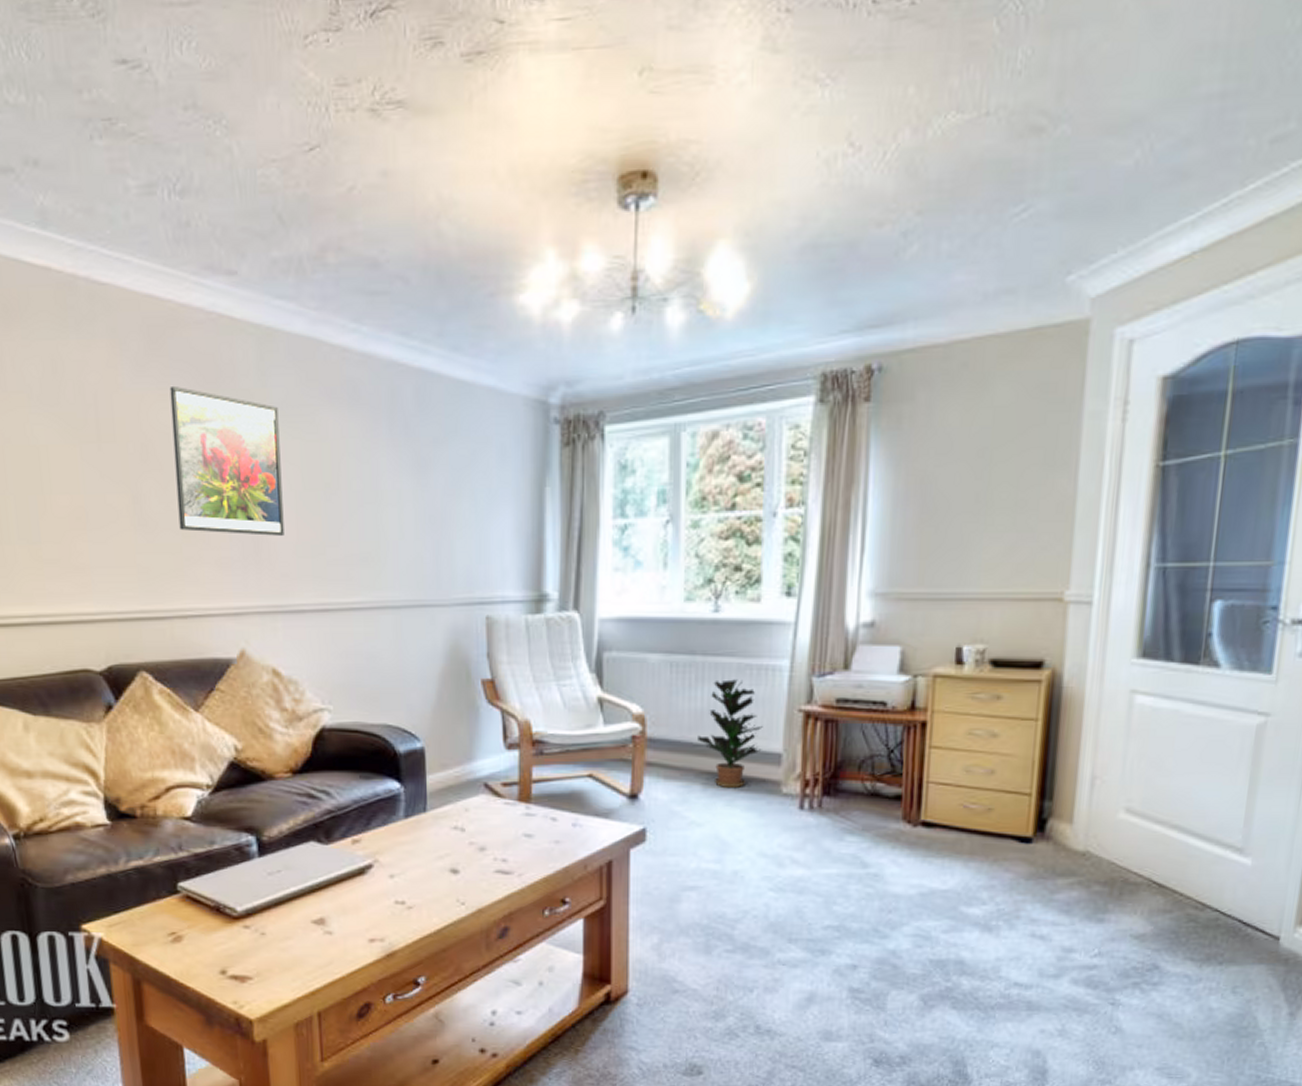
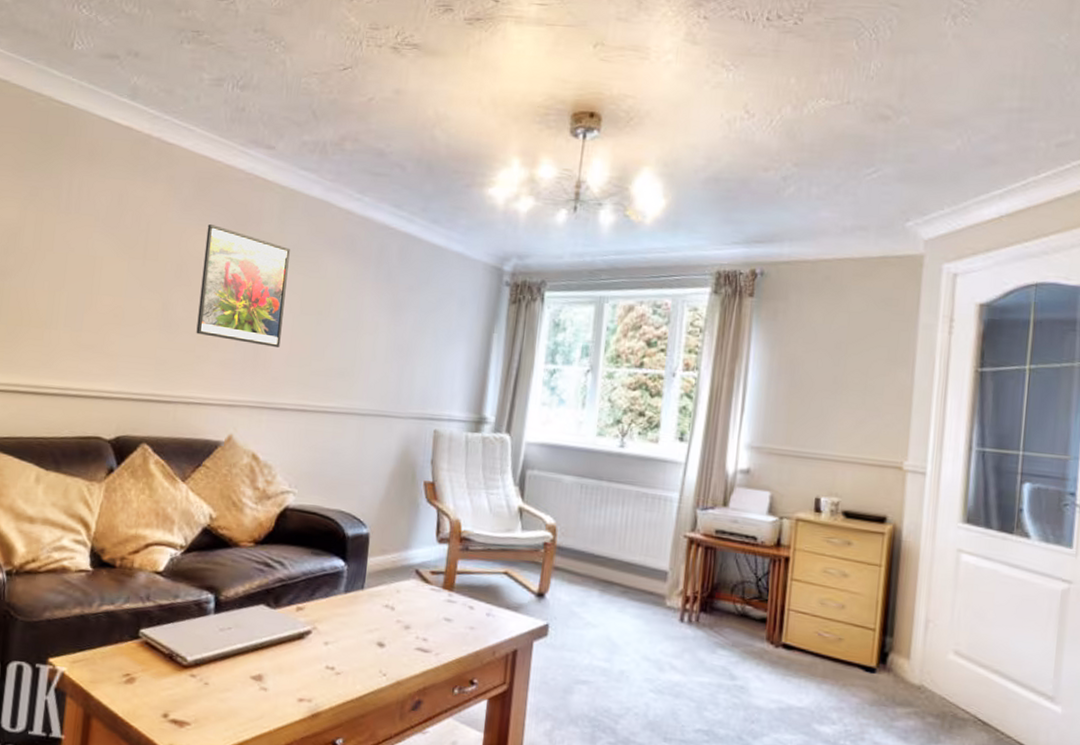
potted plant: present [698,679,763,787] -> none [598,504,654,597]

